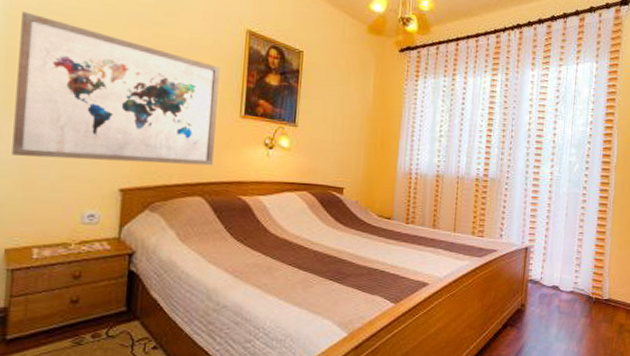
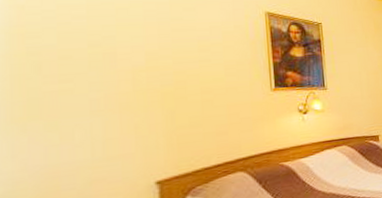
wall art: present [12,11,220,166] -> none [25,27,250,172]

